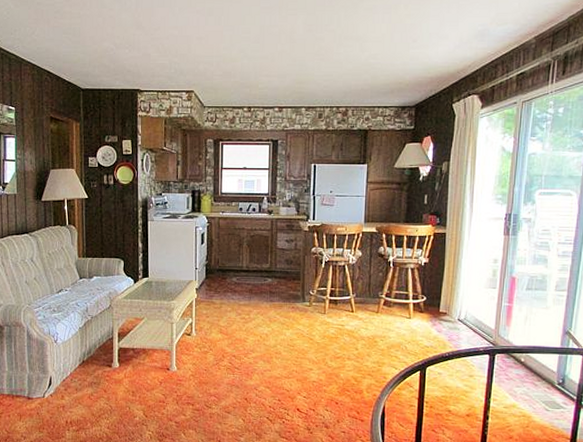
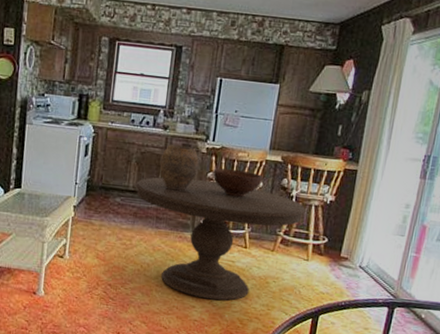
dining table: none [248,254,403,362] -> present [135,177,306,301]
vase: none [268,227,302,267] -> present [159,144,199,192]
fruit bowl: none [316,242,361,267] -> present [213,167,263,197]

